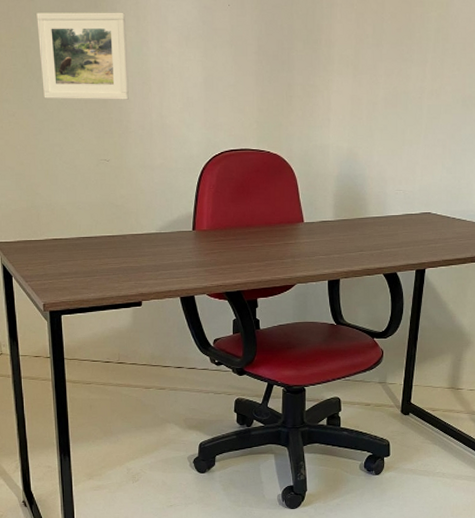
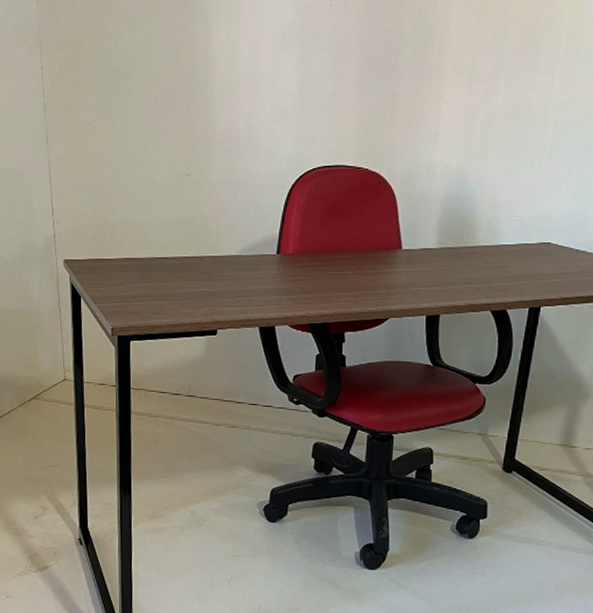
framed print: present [36,12,129,100] -> none [121,13,217,109]

